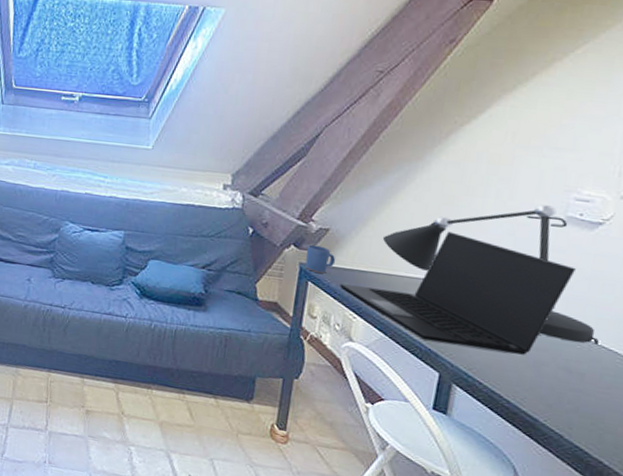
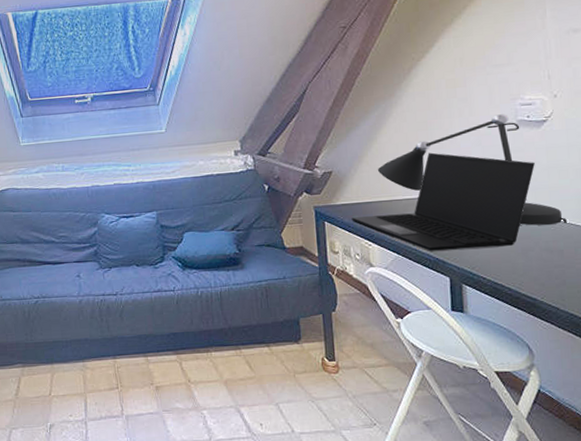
mug: present [305,244,336,273] -> none [316,188,344,212]

